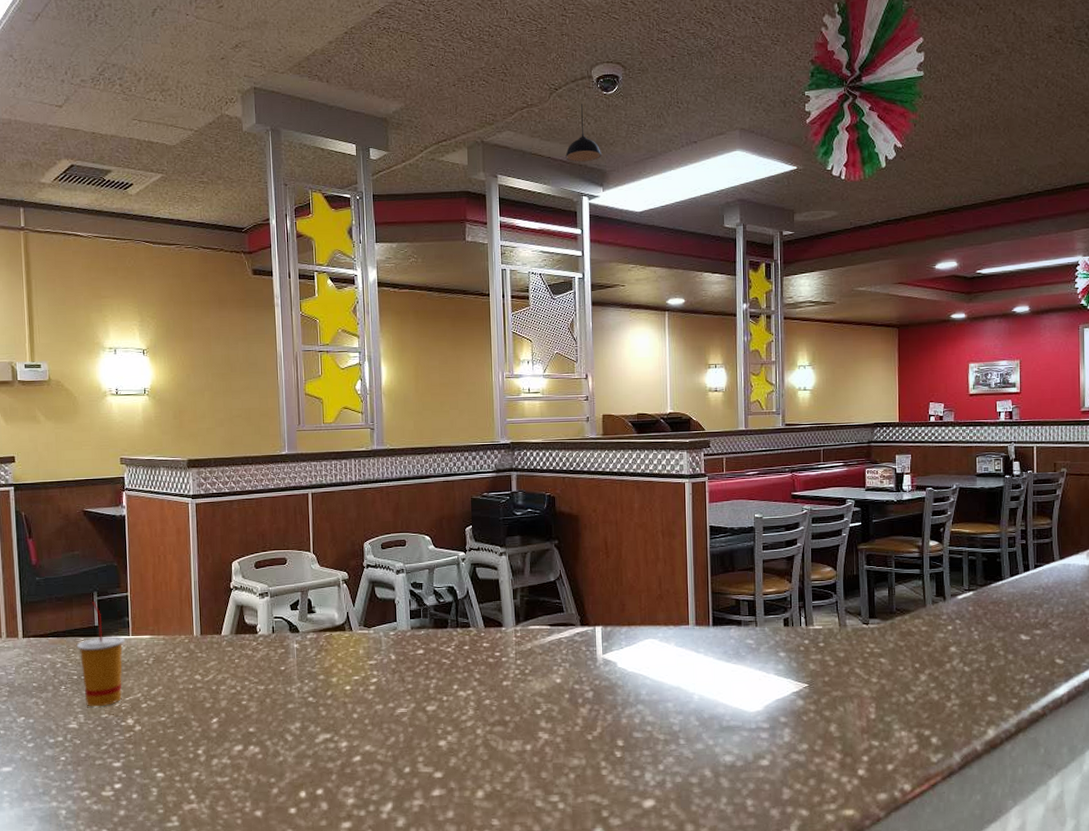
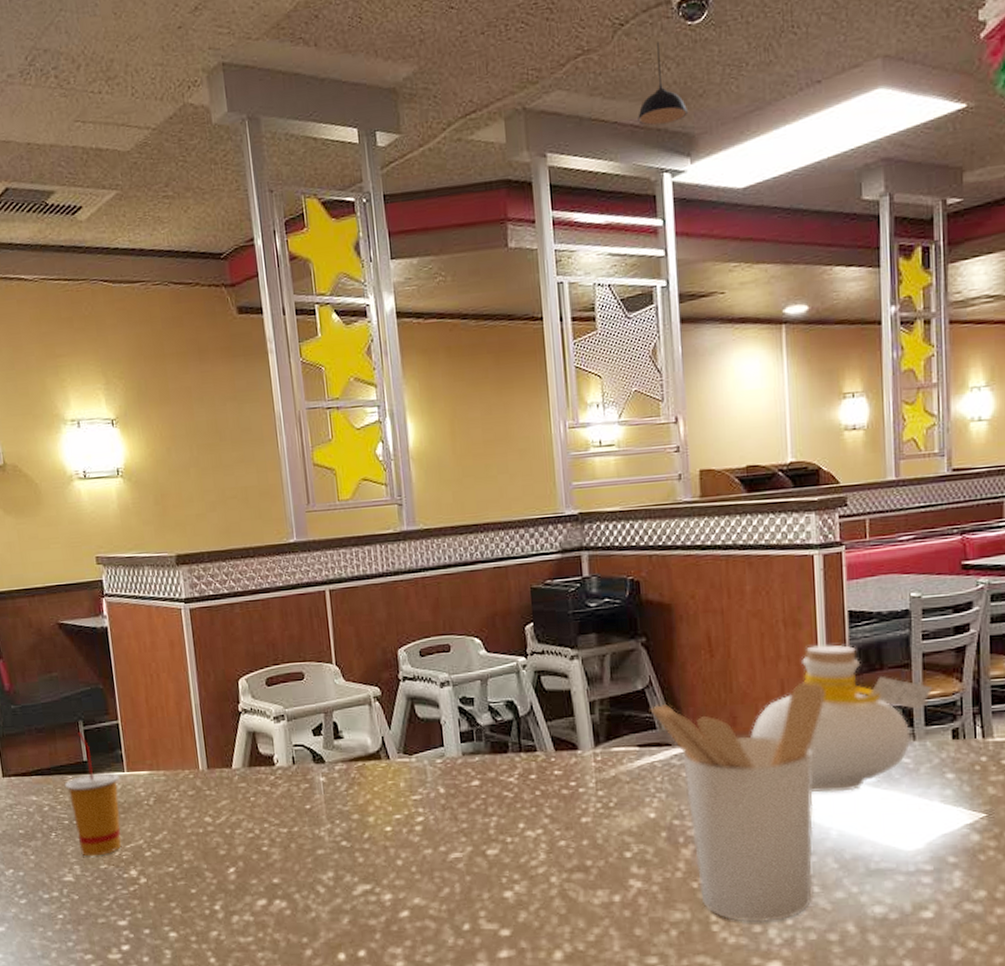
utensil holder: none [559,579,692,768] -> present [650,682,825,923]
bottle: none [634,551,770,667] -> present [749,644,933,794]

